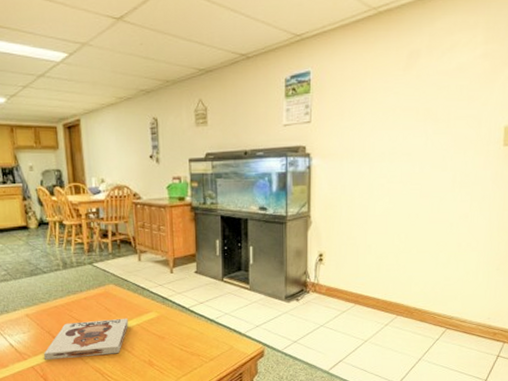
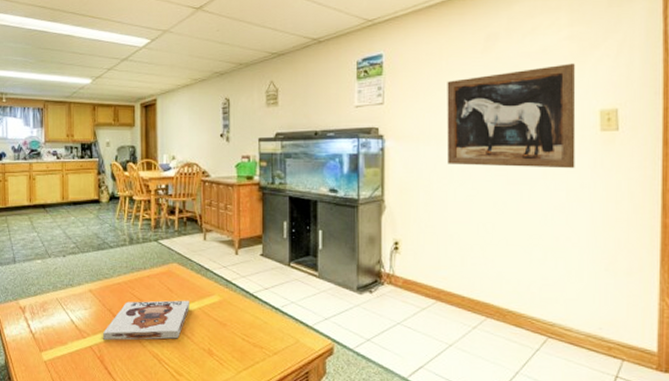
wall art: none [368,81,486,182] -> present [446,63,576,169]

